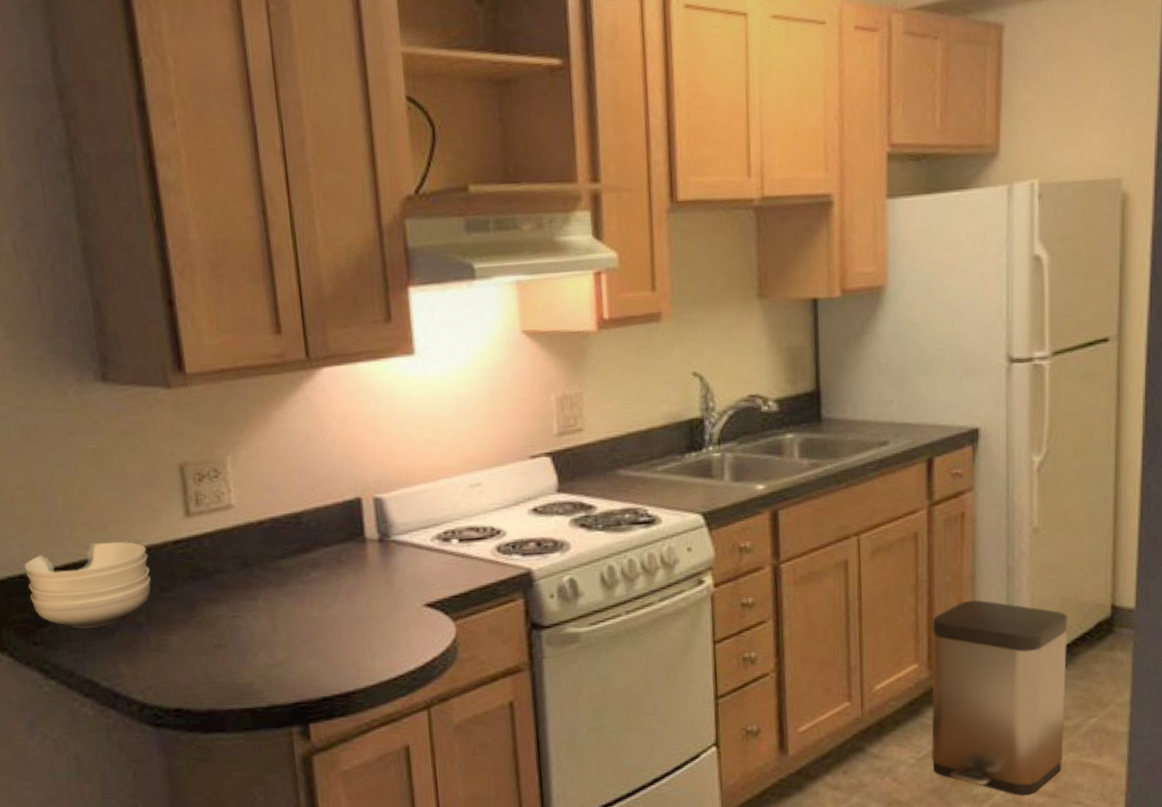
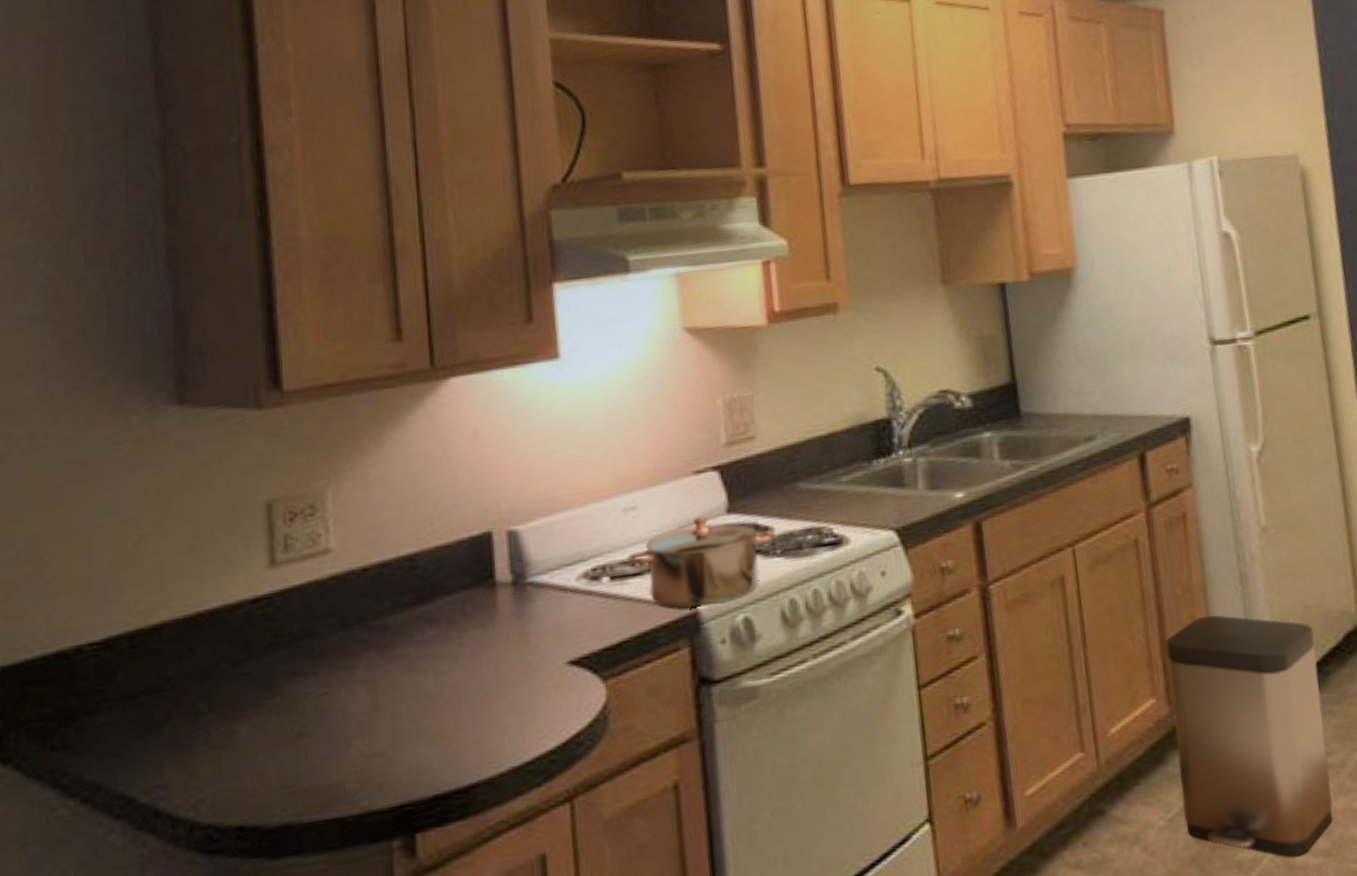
bowl: present [24,541,151,629] -> none [49,603,218,724]
cooking pot: none [471,493,599,568] -> present [625,515,776,608]

